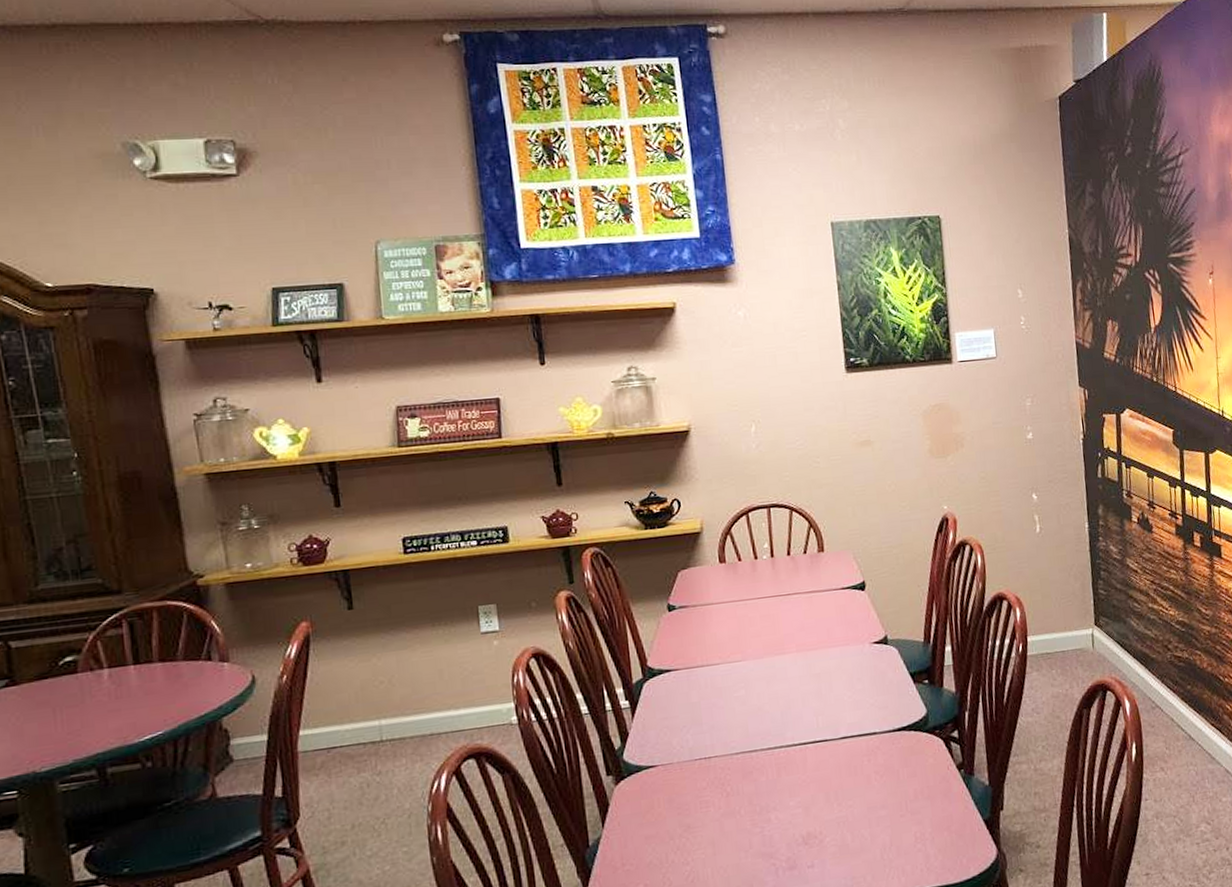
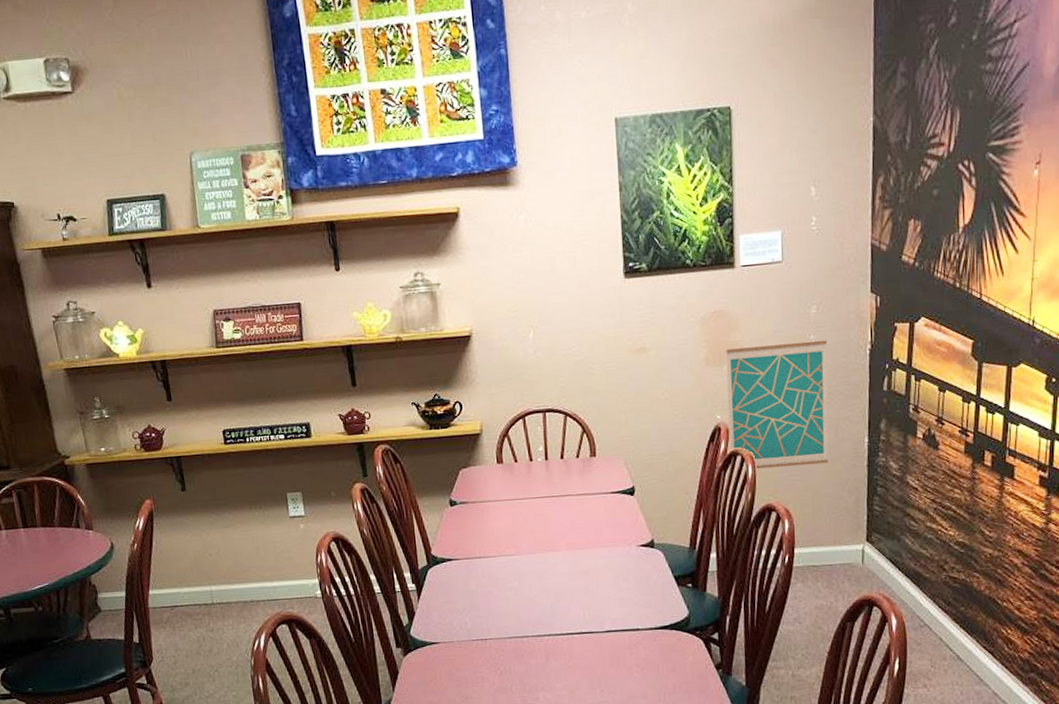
wall art: none [949,430,1053,559] -> present [726,340,829,469]

